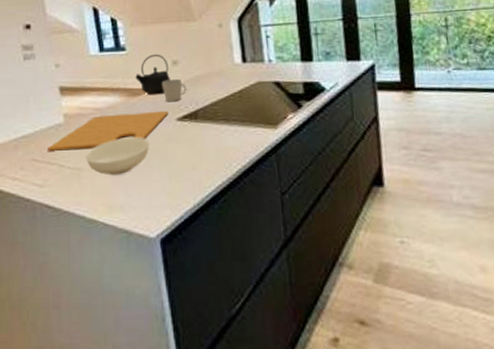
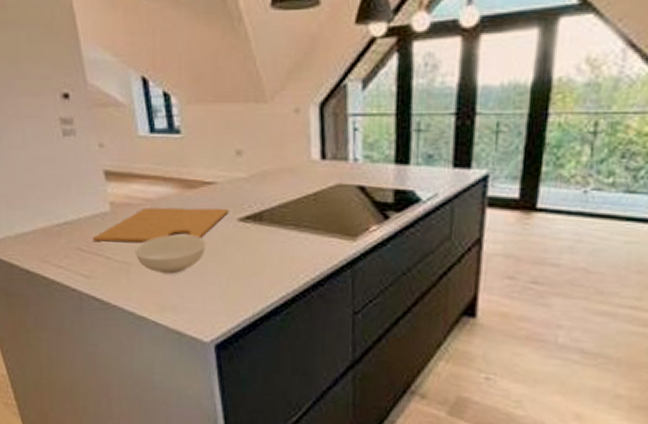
kettle: present [135,54,170,95] -> none [191,140,232,190]
cup: present [161,78,187,102] -> none [222,172,252,199]

